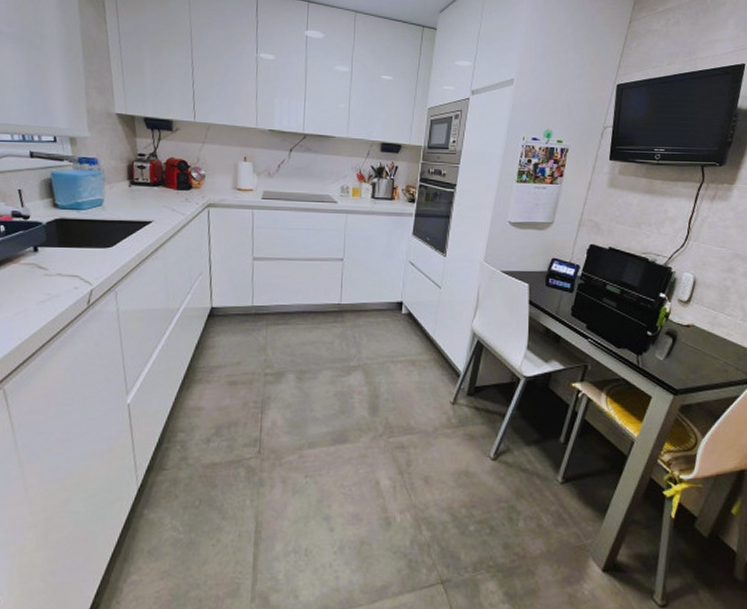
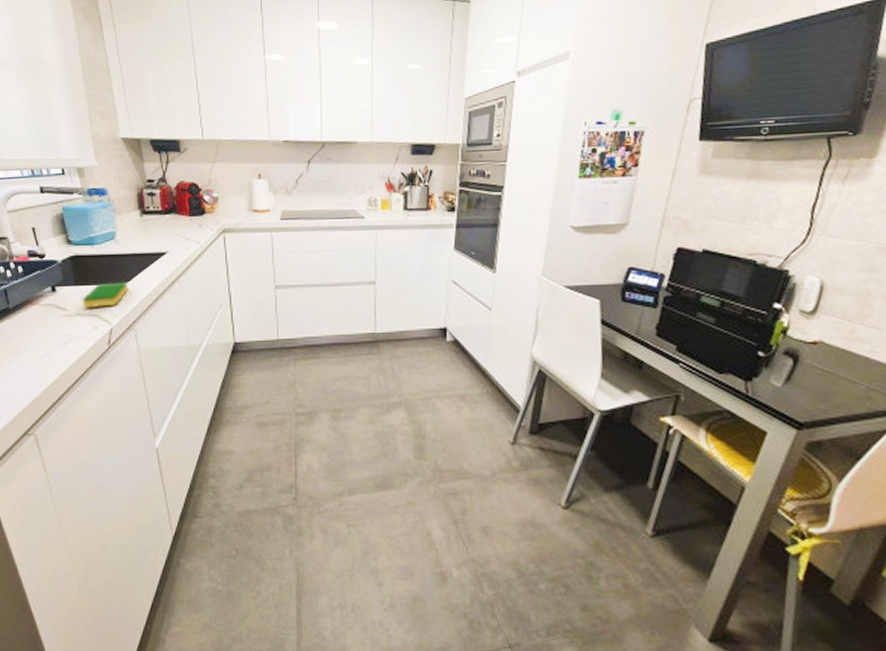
dish sponge: none [64,246,112,270] -> present [82,282,128,309]

